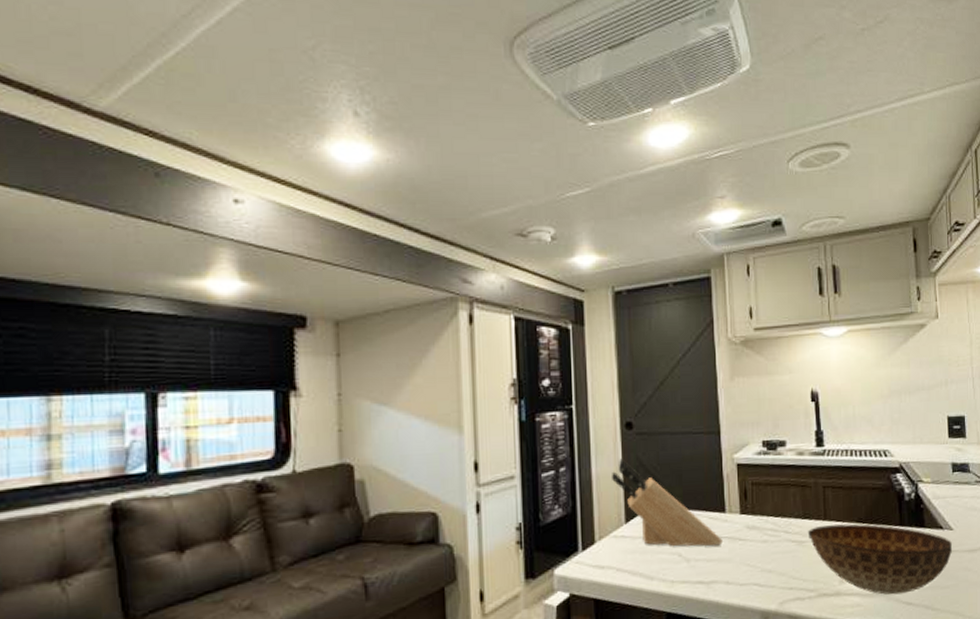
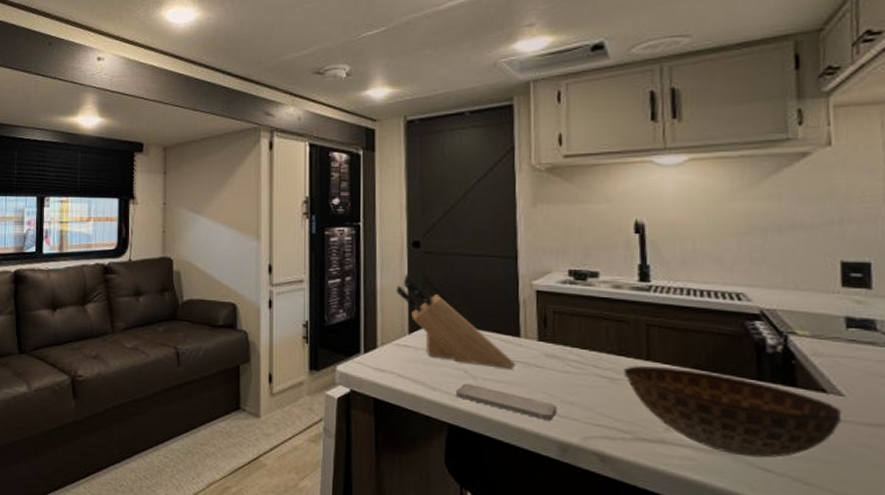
smartphone: none [672,567,758,592] -> present [456,383,557,421]

